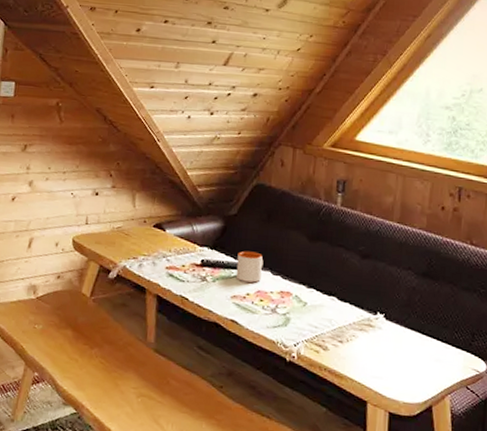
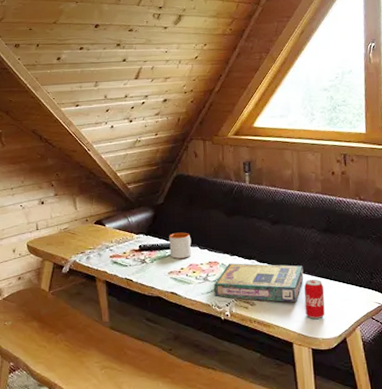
video game box: none [282,296,392,354] -> present [214,263,304,302]
beverage can: none [387,329,414,379] -> present [304,279,325,320]

